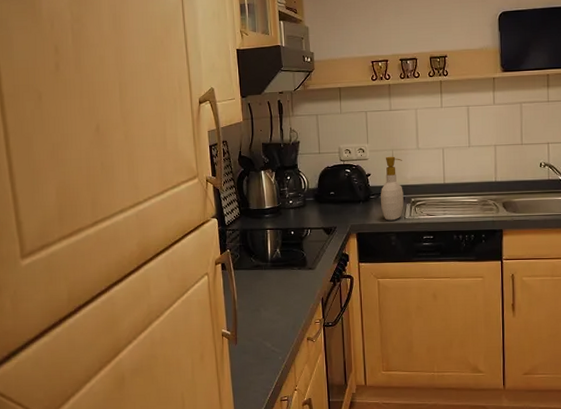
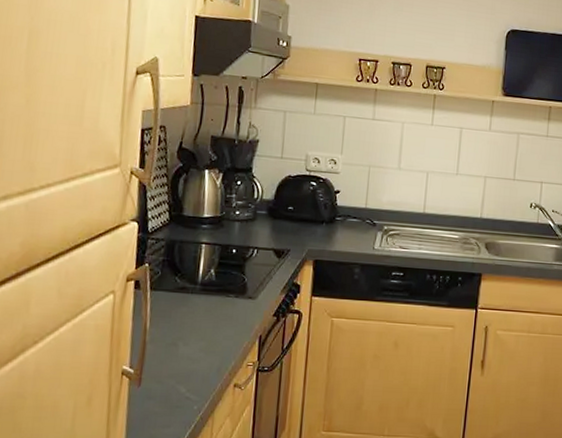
soap bottle: present [381,156,404,221] -> none [347,173,380,250]

